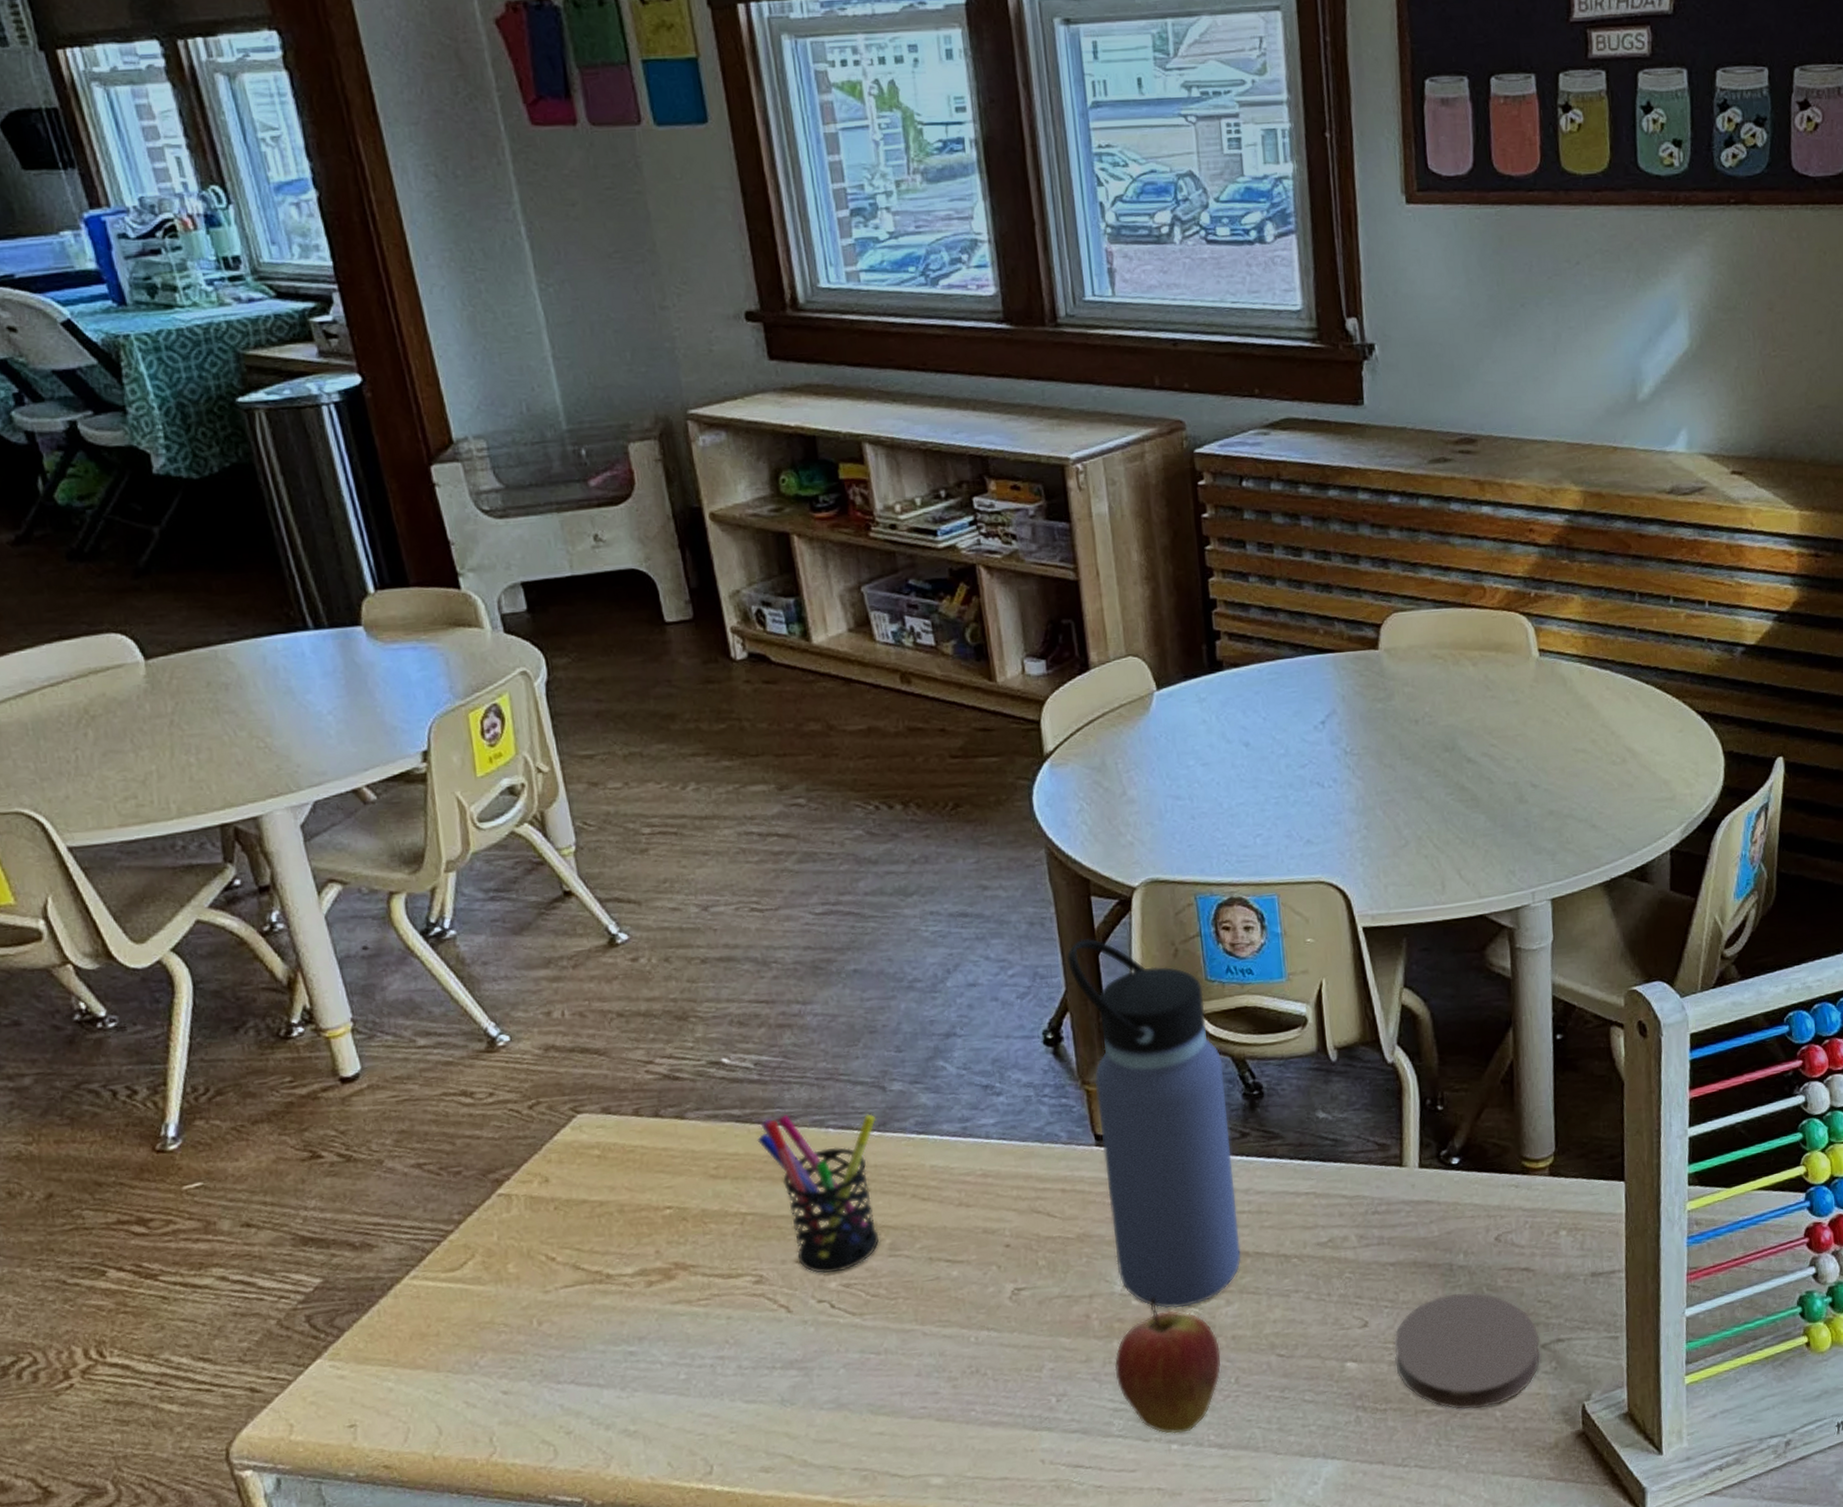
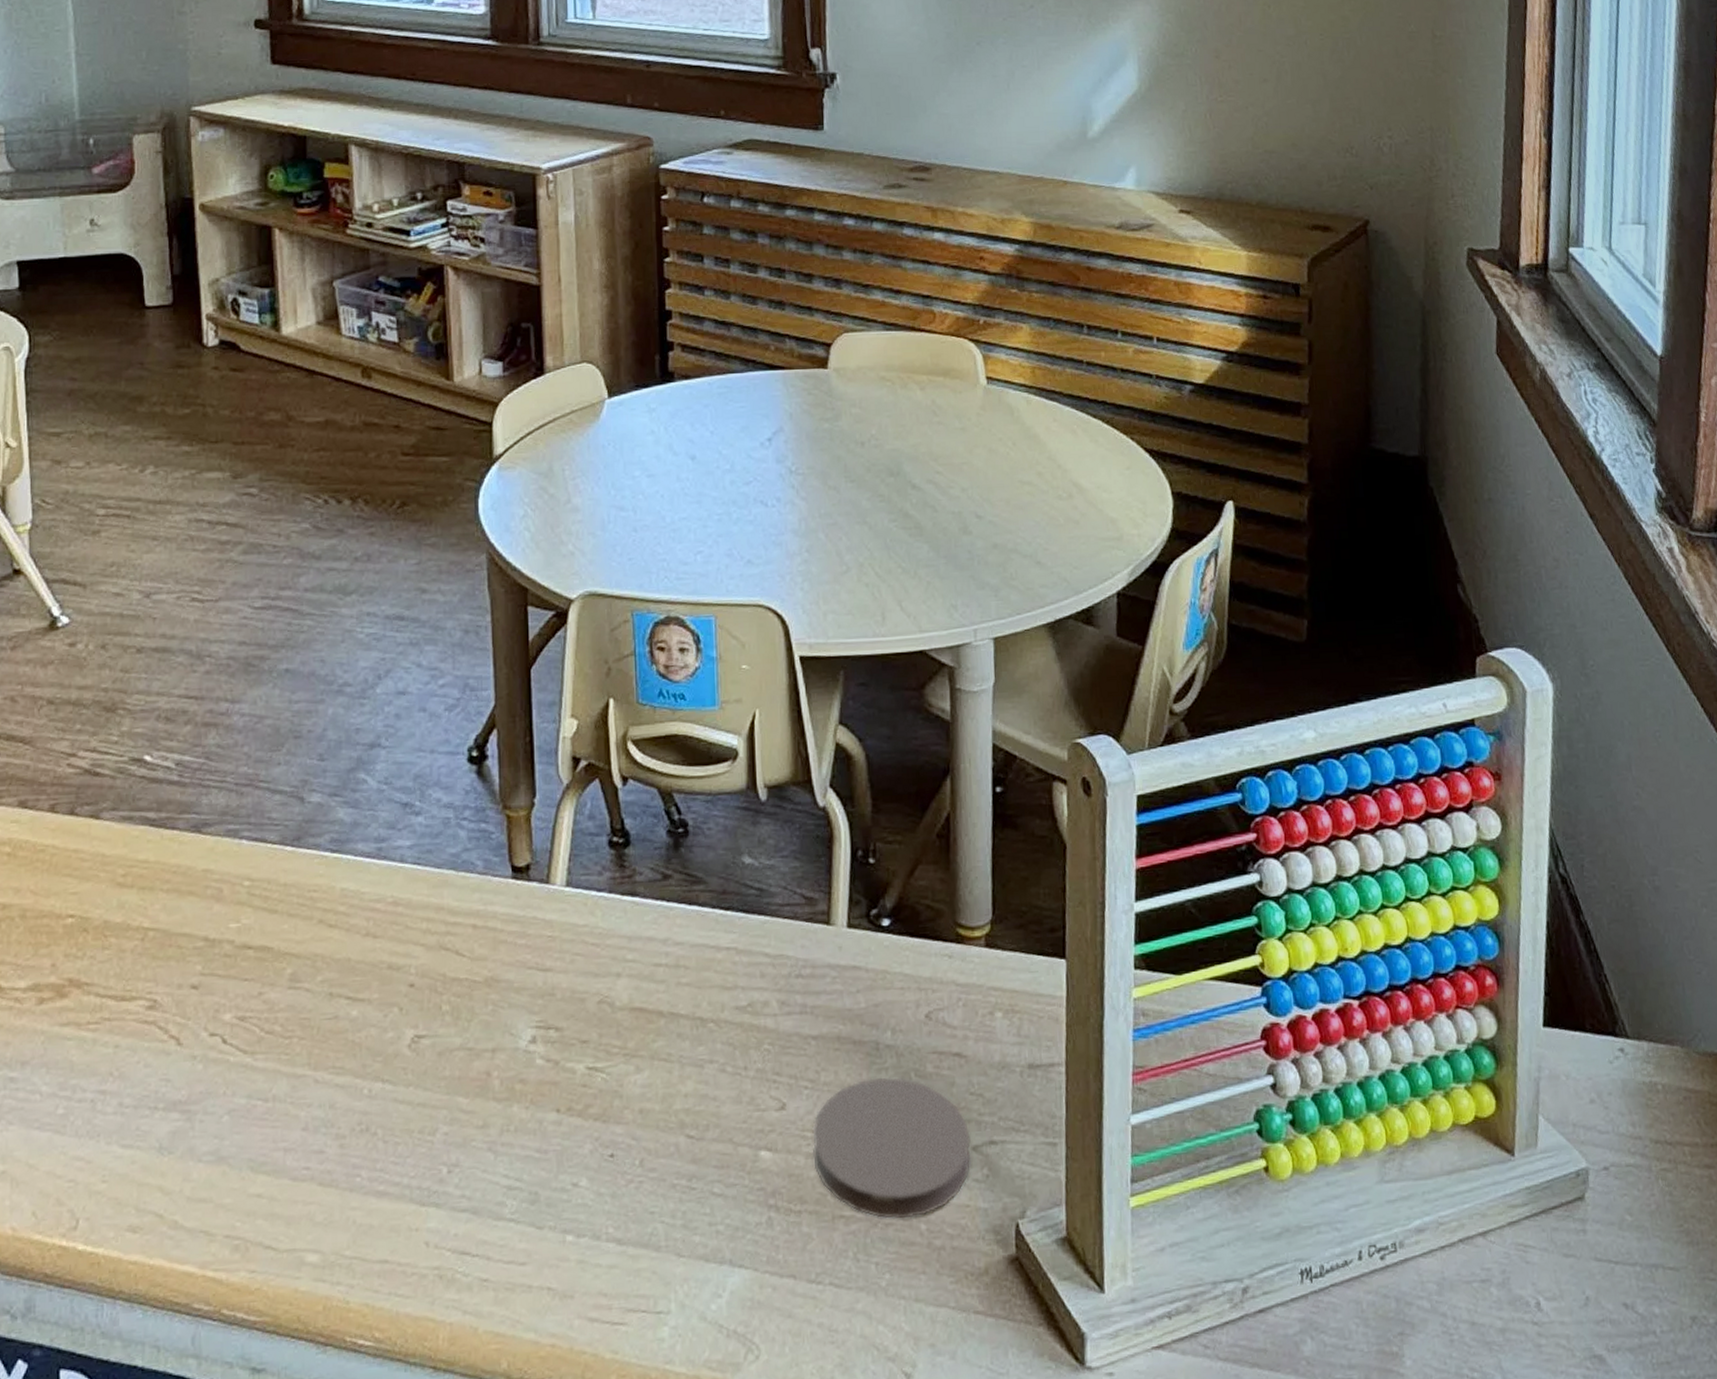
pen holder: present [757,1113,880,1274] -> none [169,822,292,1003]
water bottle: present [1066,938,1242,1309] -> none [498,650,655,1072]
fruit: present [1115,1297,1221,1434] -> none [512,1057,626,1222]

